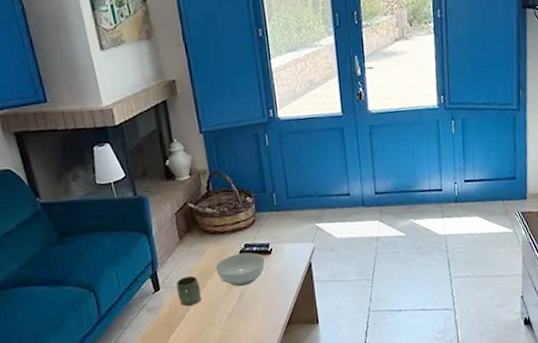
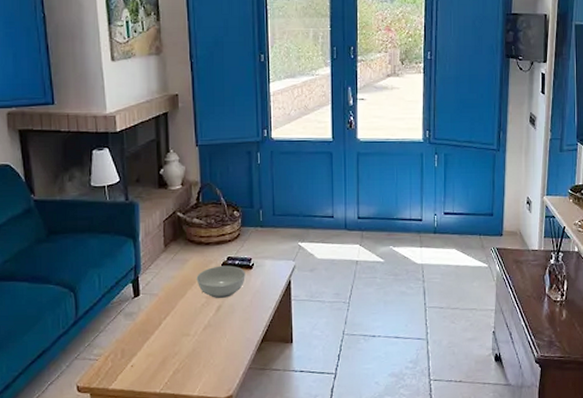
mug: present [176,275,202,306] -> none [156,284,180,314]

